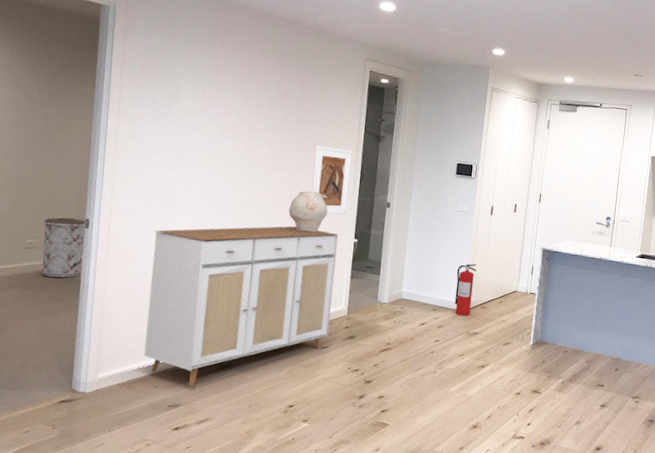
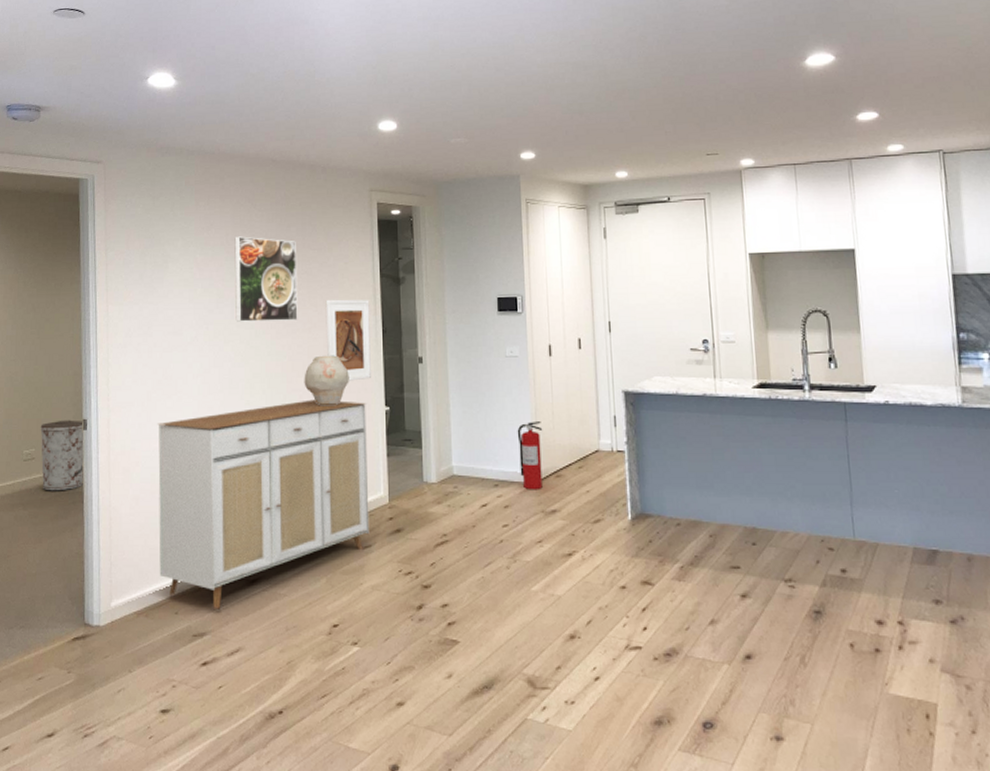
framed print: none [235,80,296,159] -> present [234,236,298,322]

